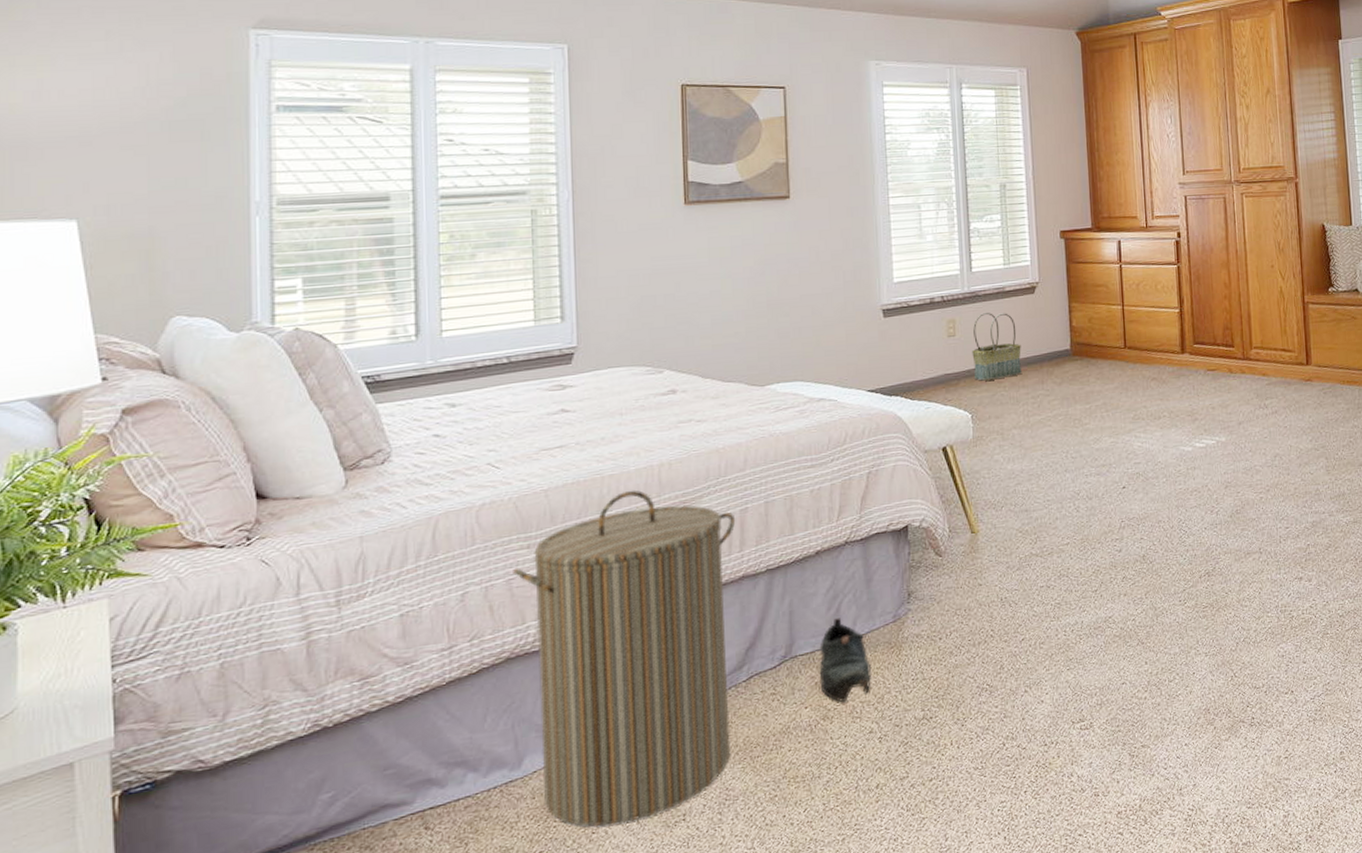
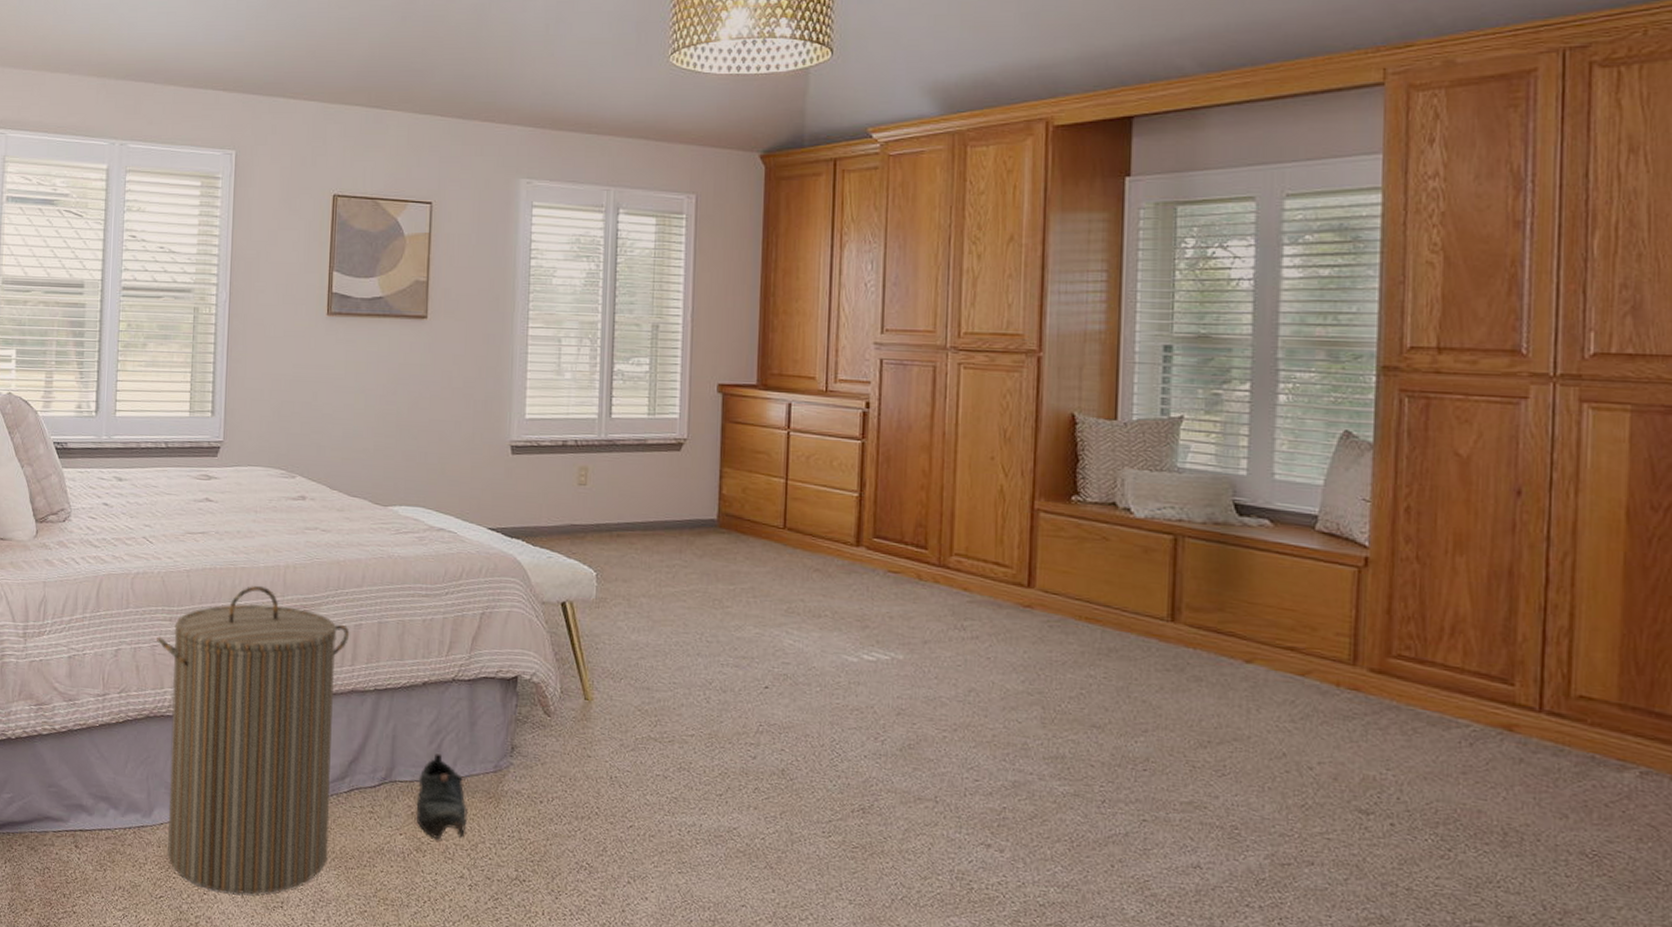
basket: present [972,312,1021,381] -> none [603,464,660,540]

